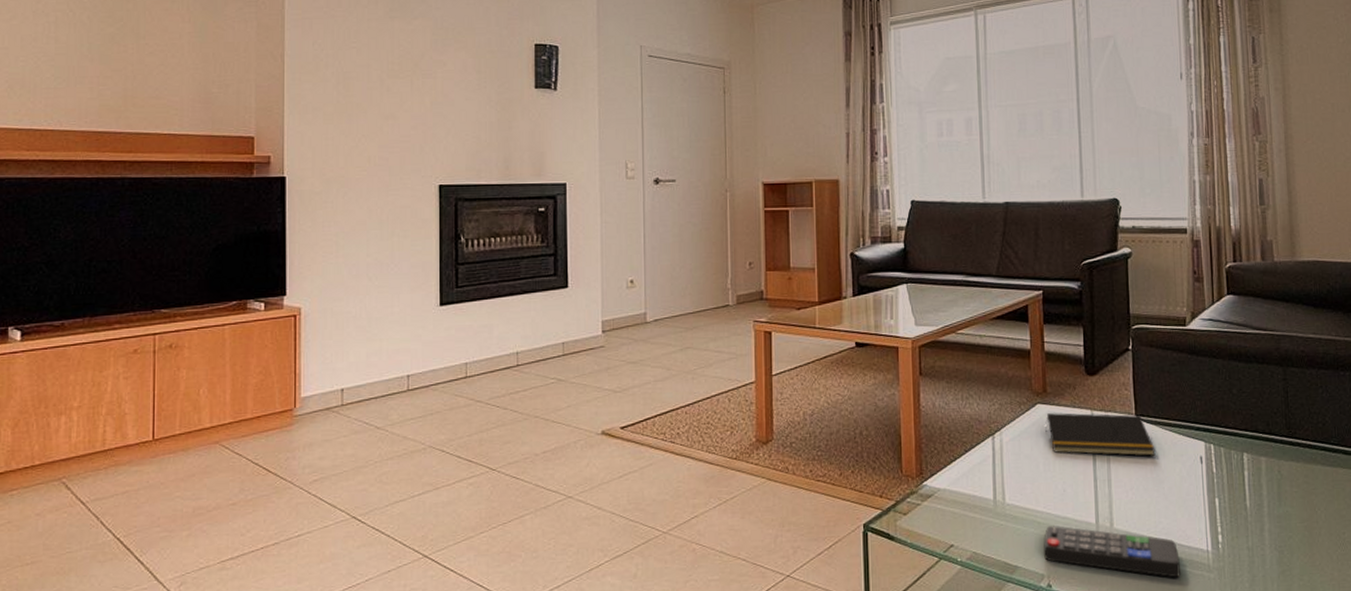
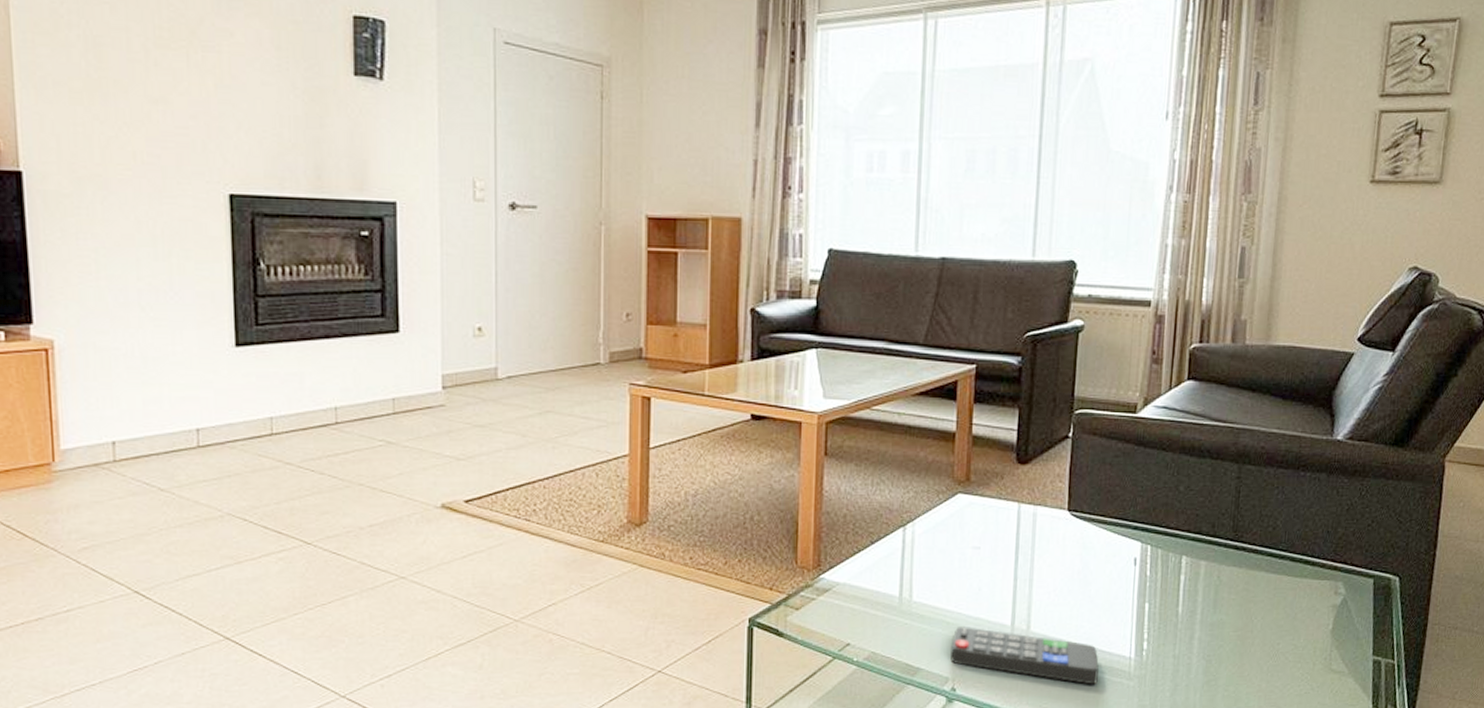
notepad: present [1045,413,1156,456] -> none [965,504,1086,556]

